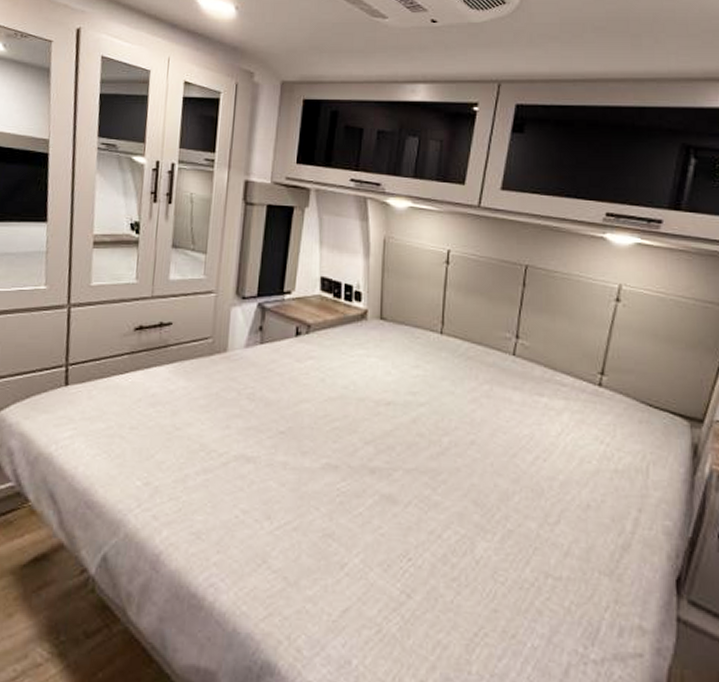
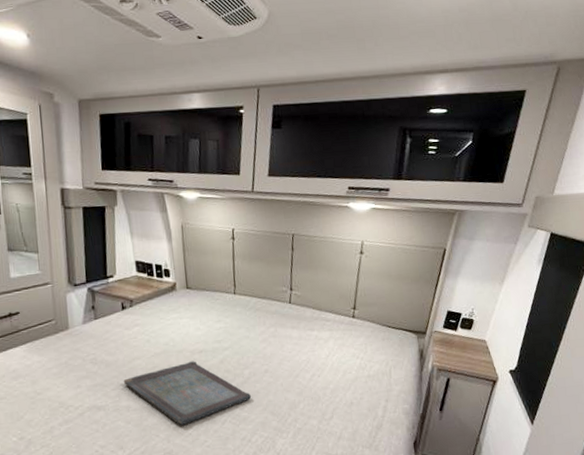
serving tray: none [284,414,449,501] -> present [123,361,252,426]

